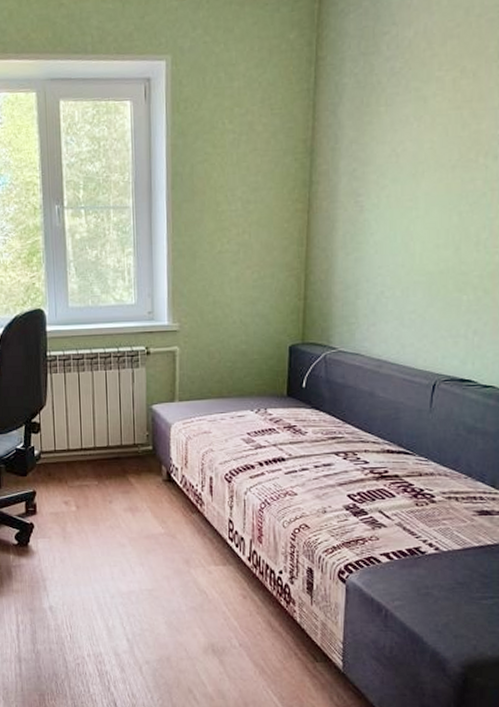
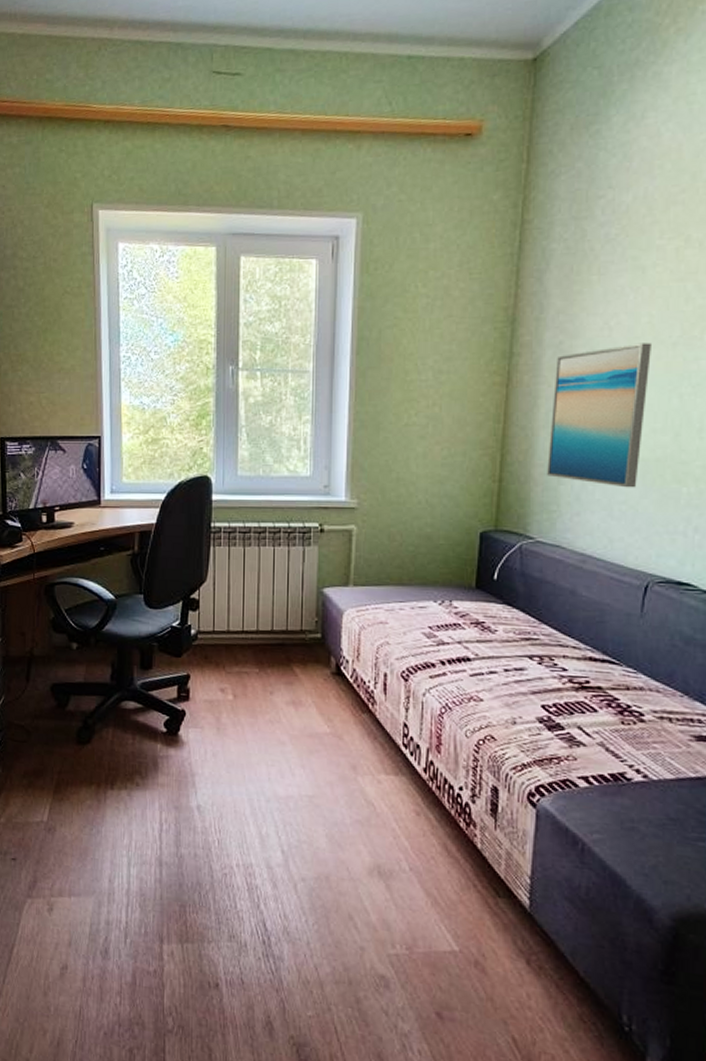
wall art: none [346,166,434,299] -> present [547,342,651,488]

